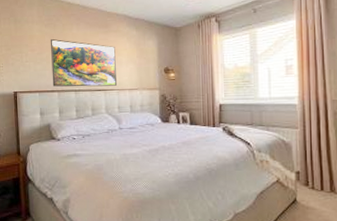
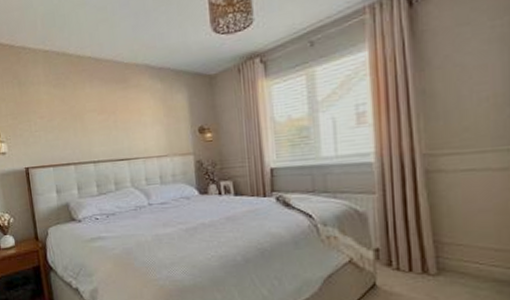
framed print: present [51,38,118,87] -> none [61,101,143,159]

